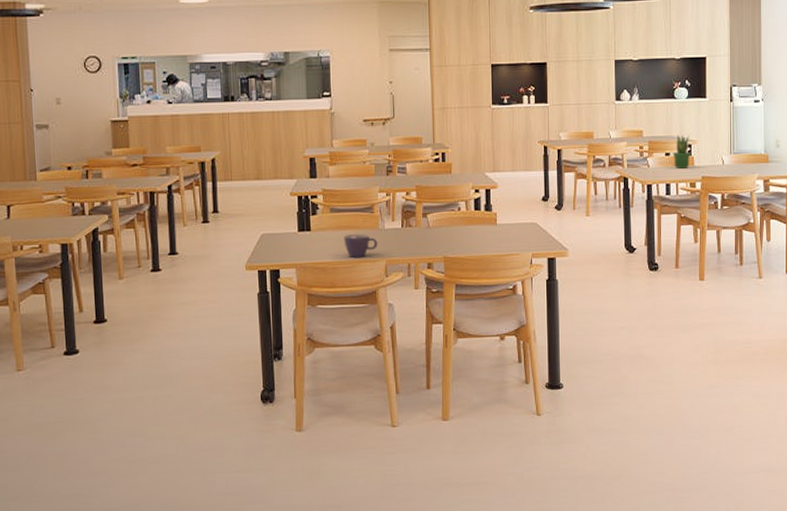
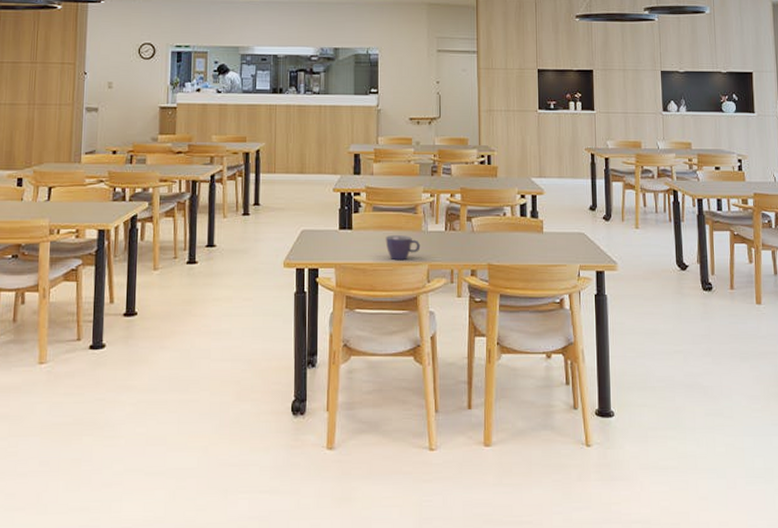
planter: present [673,135,691,169] -> none [723,149,741,184]

